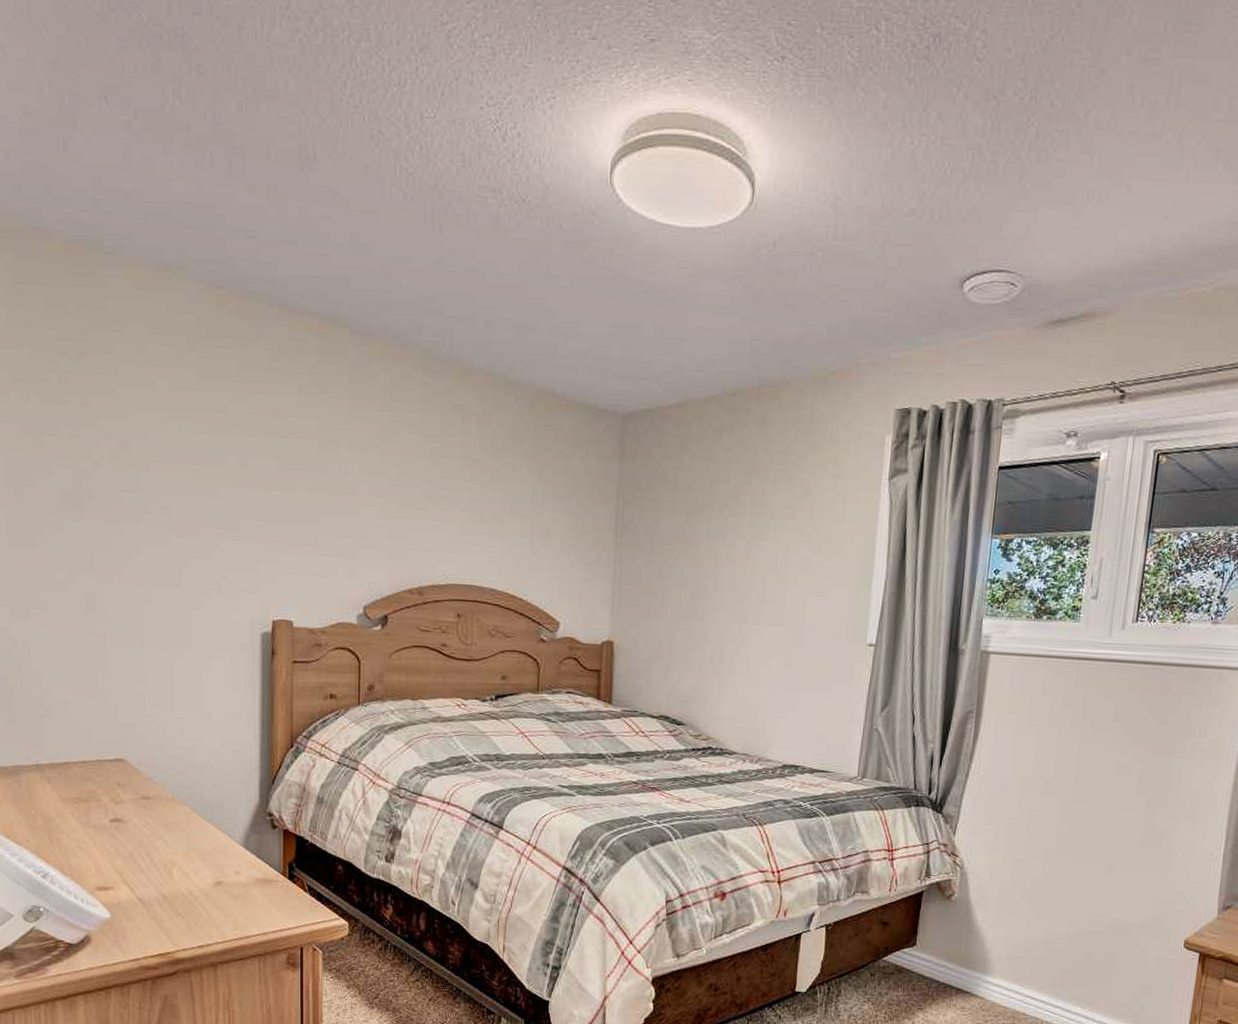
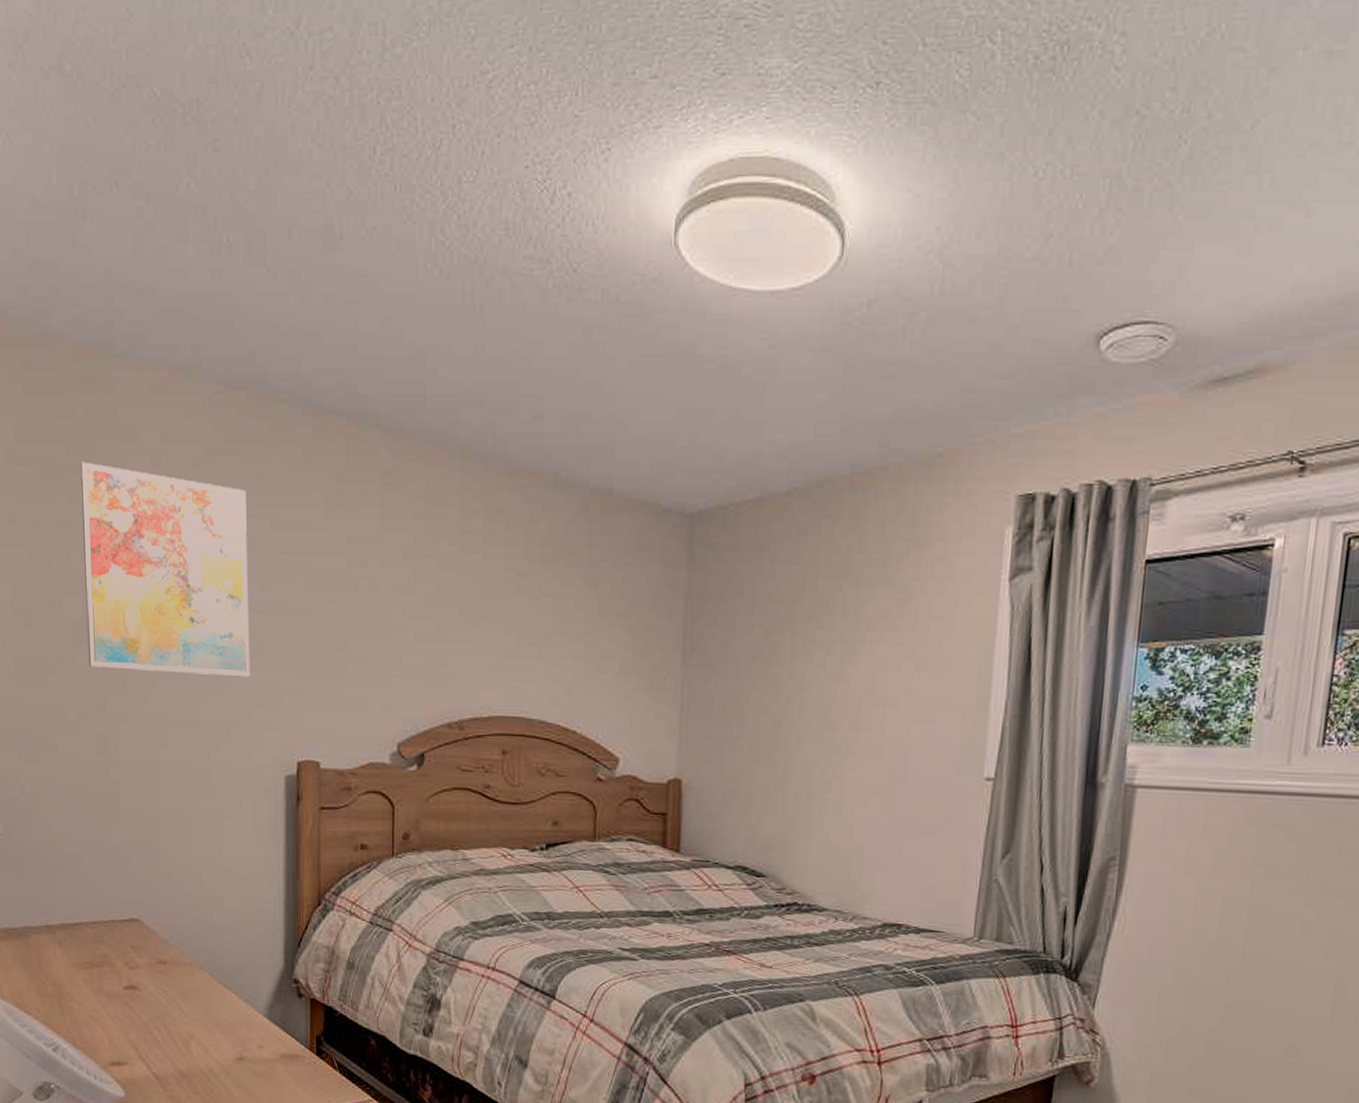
wall art: none [70,347,229,545] -> present [80,461,250,678]

